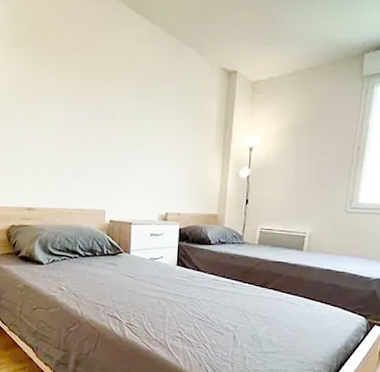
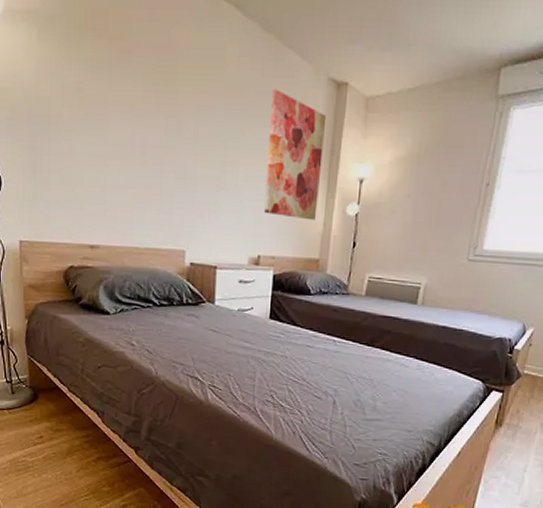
wall art: none [171,78,220,183] -> present [264,89,327,221]

